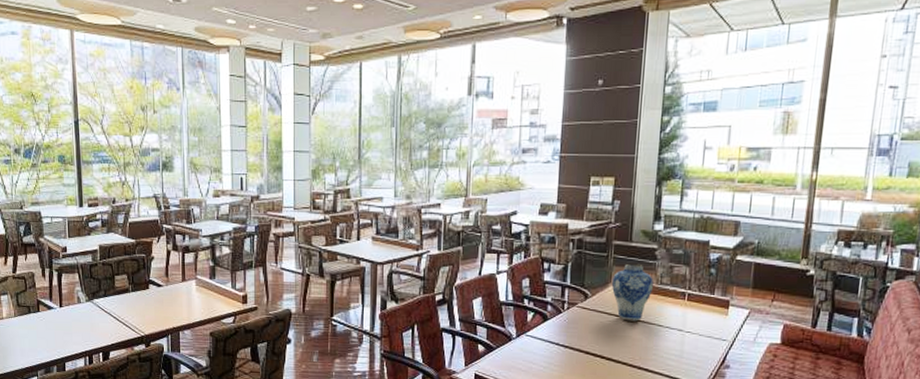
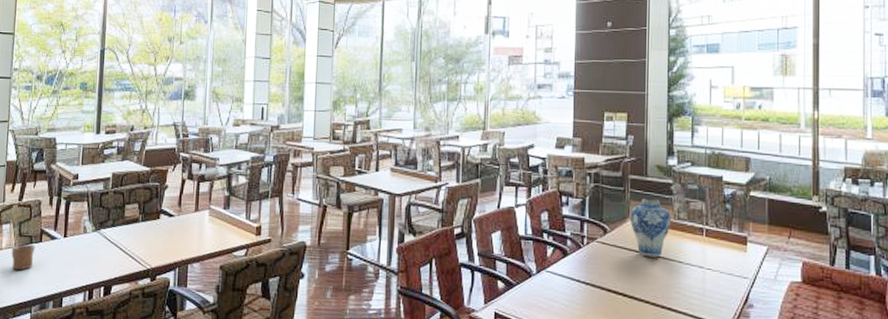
mug: none [12,314,34,338] -> present [11,244,36,271]

